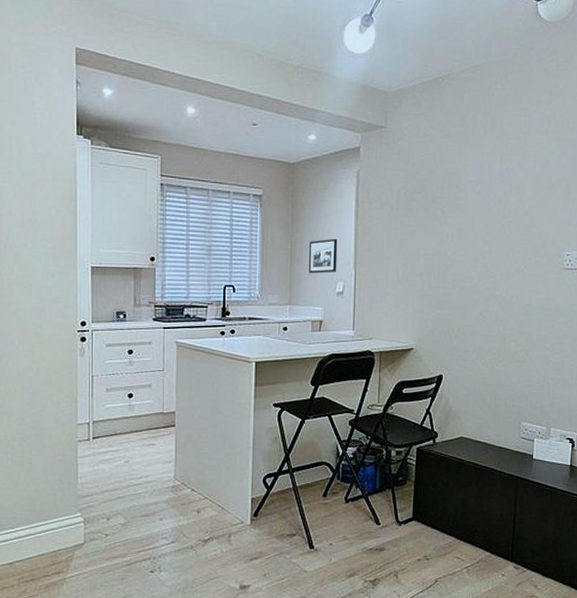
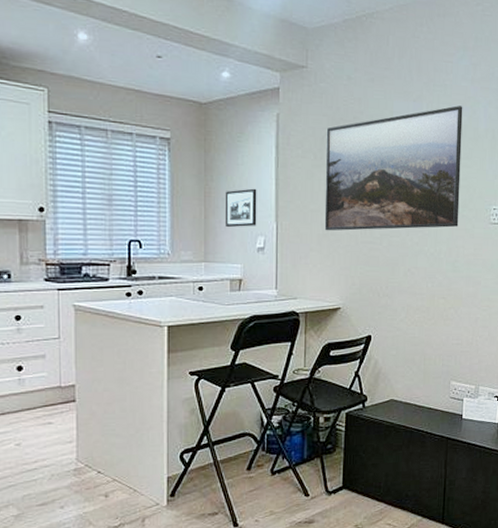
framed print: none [399,157,537,277] -> present [324,105,463,231]

